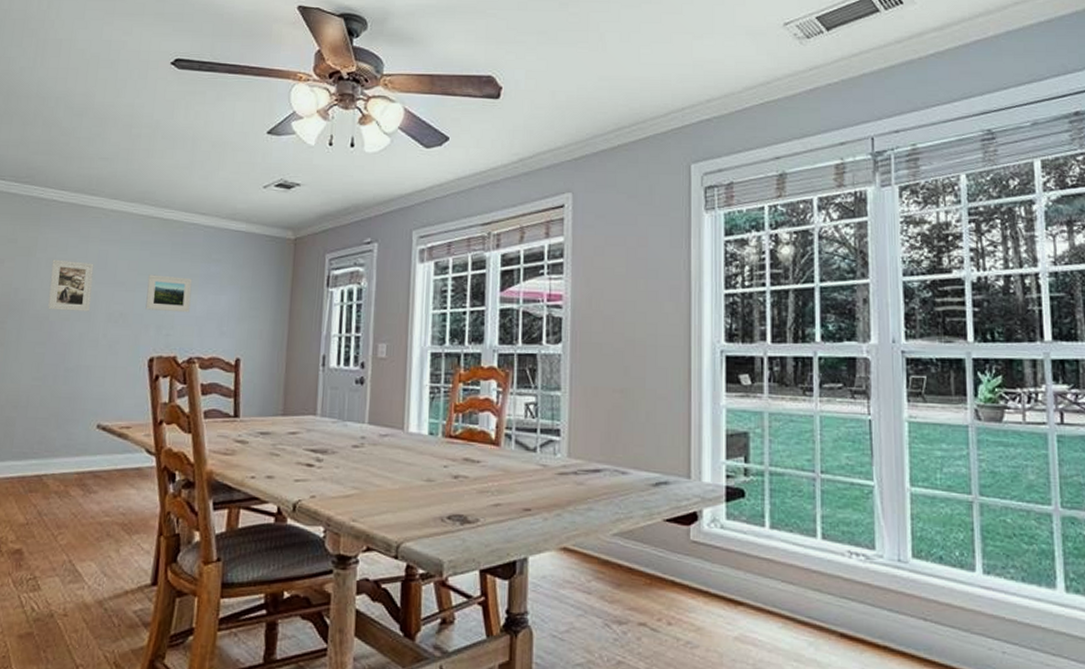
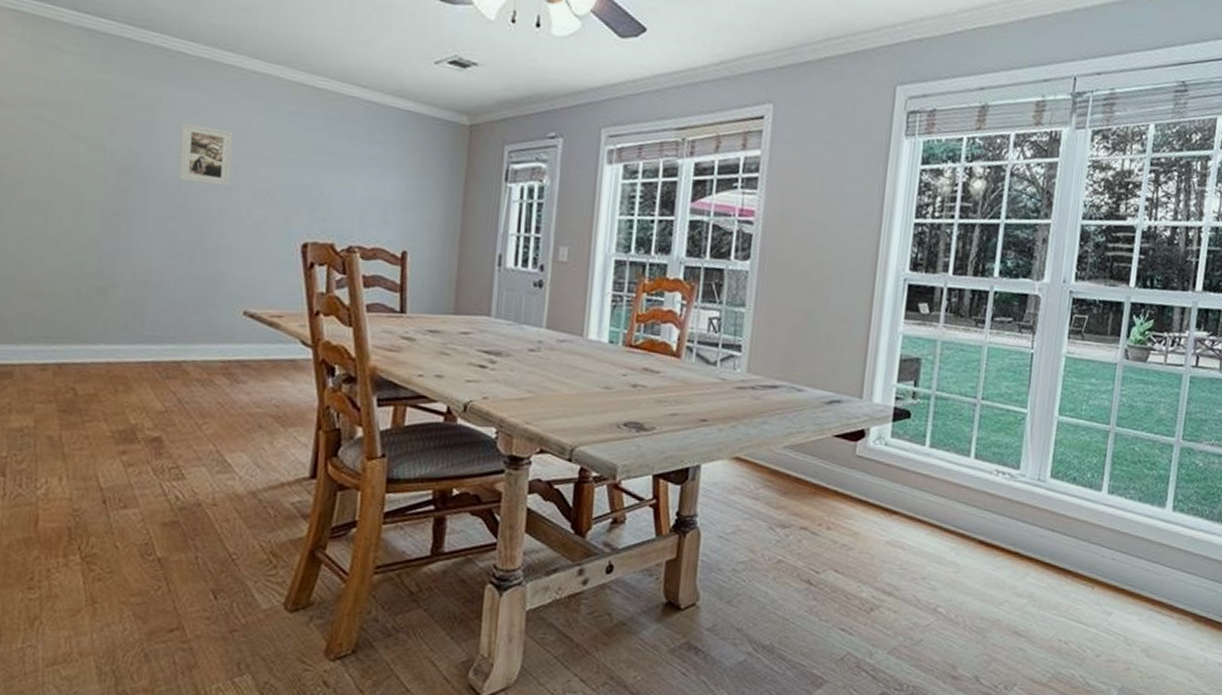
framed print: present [145,274,193,313] -> none [297,150,352,197]

